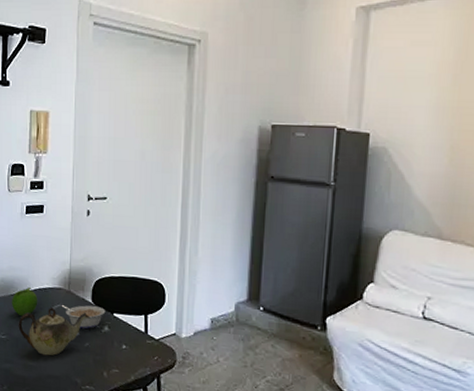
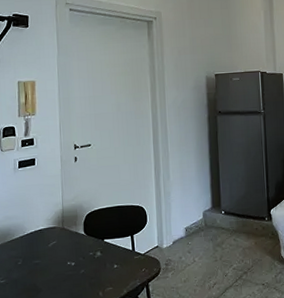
fruit: present [11,286,38,316] -> none [8,231,35,259]
teapot: present [18,307,89,356] -> none [16,244,83,290]
legume: present [61,304,106,330] -> none [56,236,97,259]

